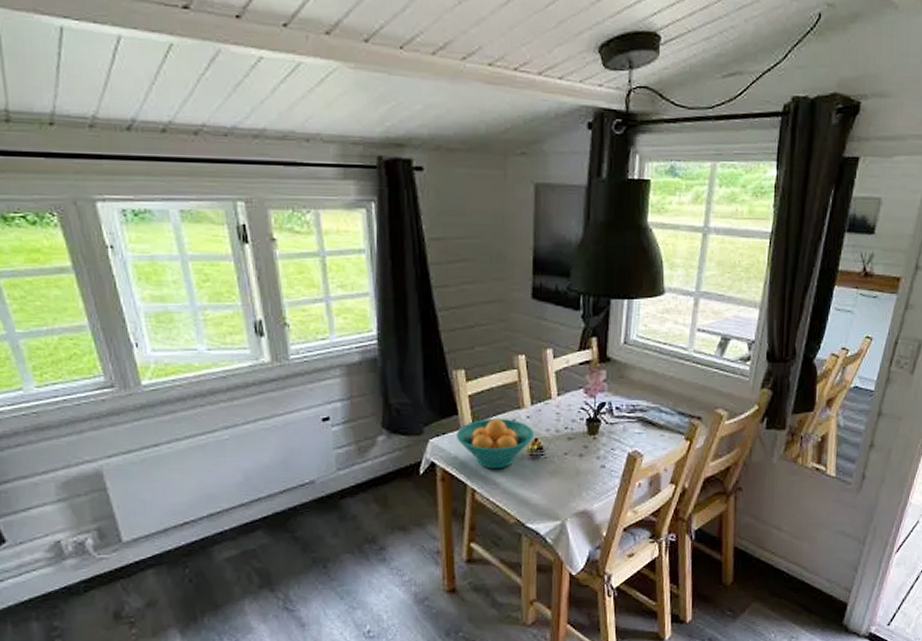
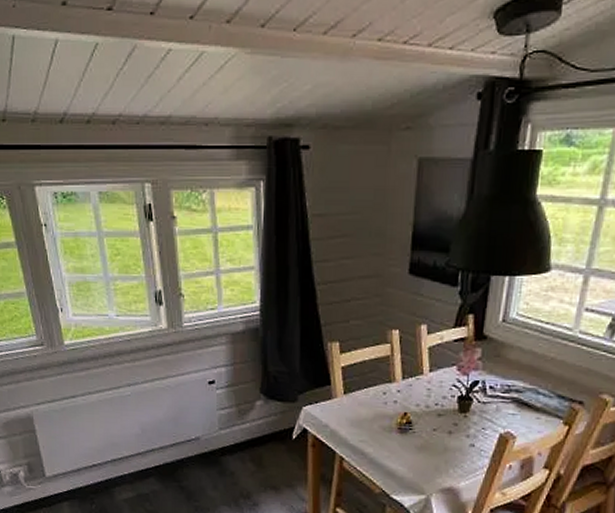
fruit bowl: present [455,418,534,470] -> none [327,390,403,440]

